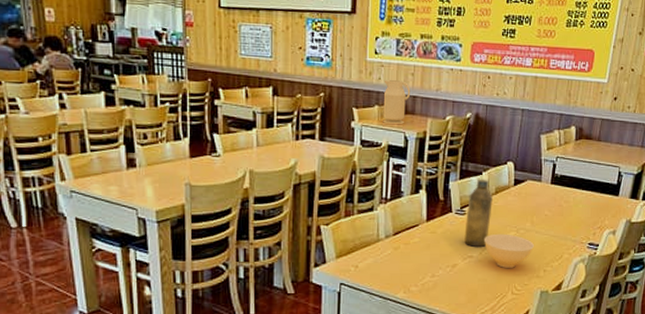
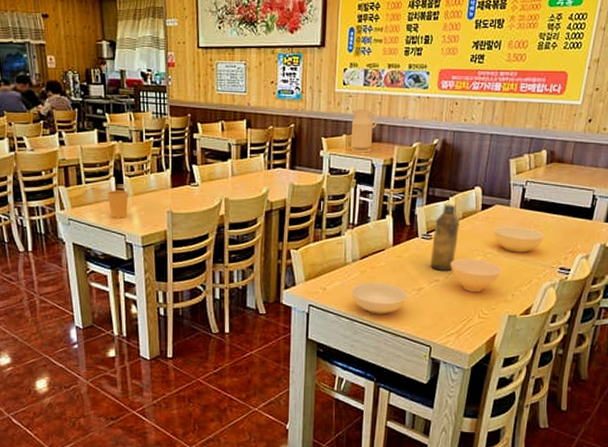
cup: none [116,159,140,192] -> present [107,190,128,219]
bowl: none [384,258,442,292] -> present [351,281,408,314]
bowl: none [525,201,575,228] -> present [493,225,545,253]

